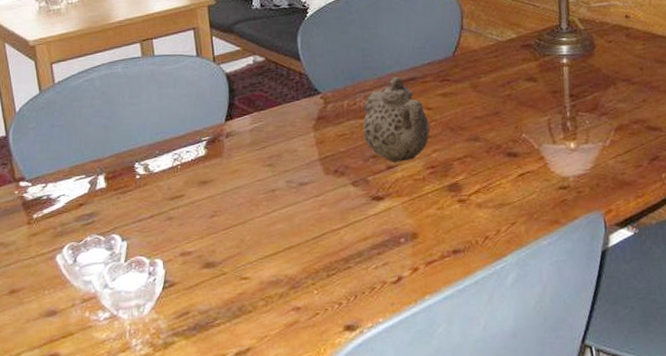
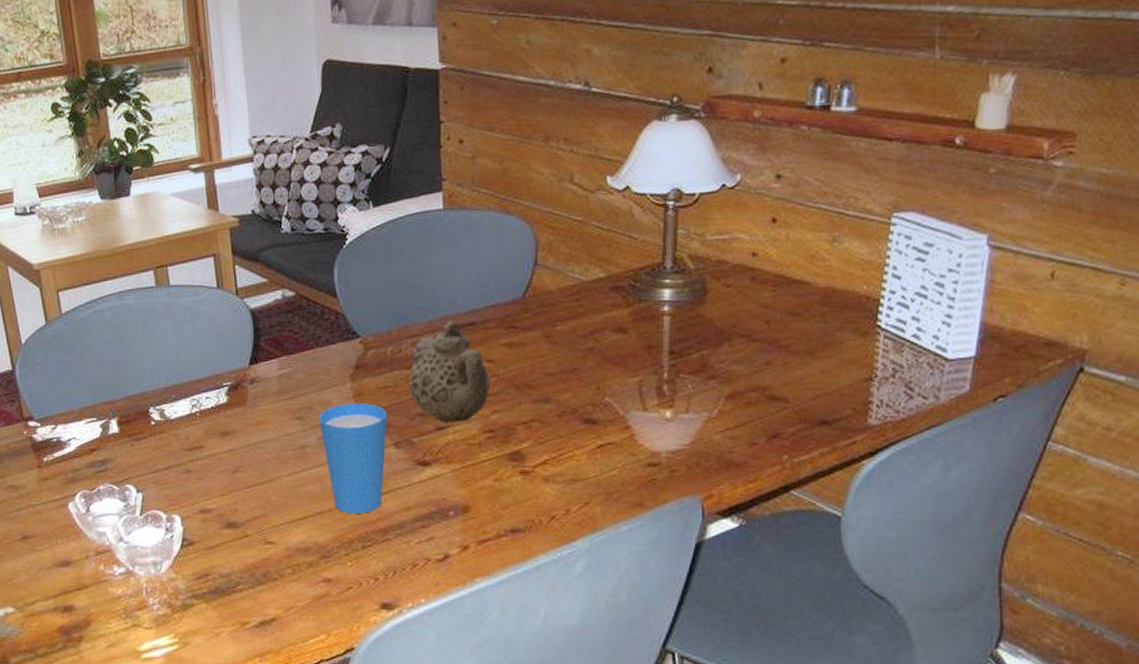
cup: none [286,149,346,247] -> present [318,402,388,514]

